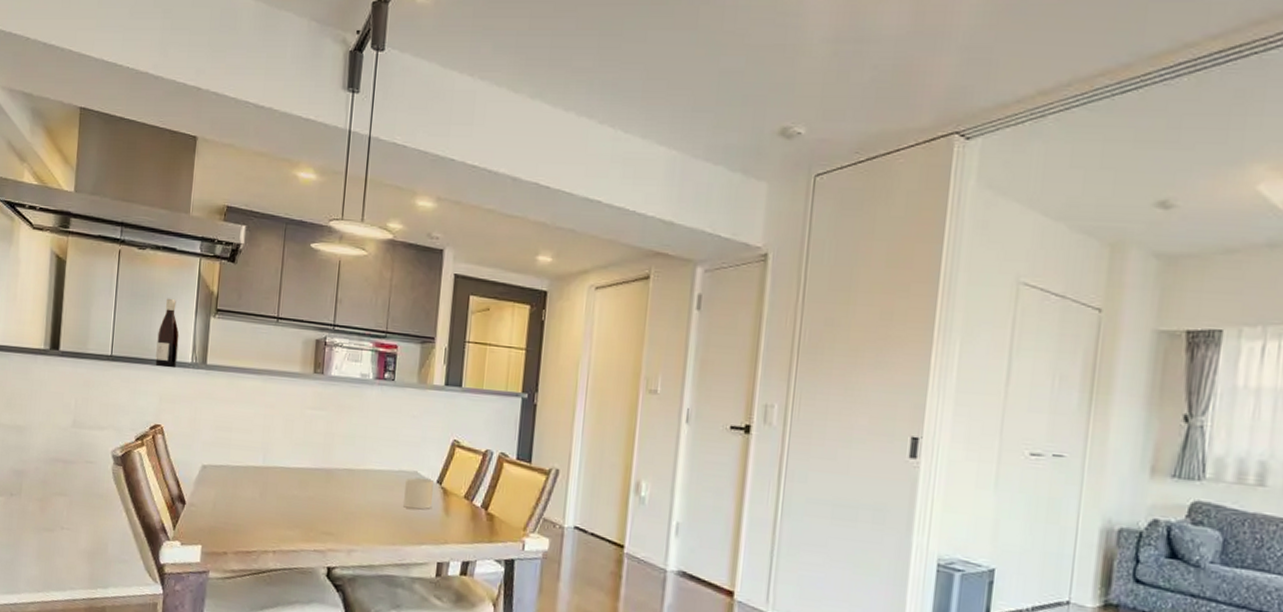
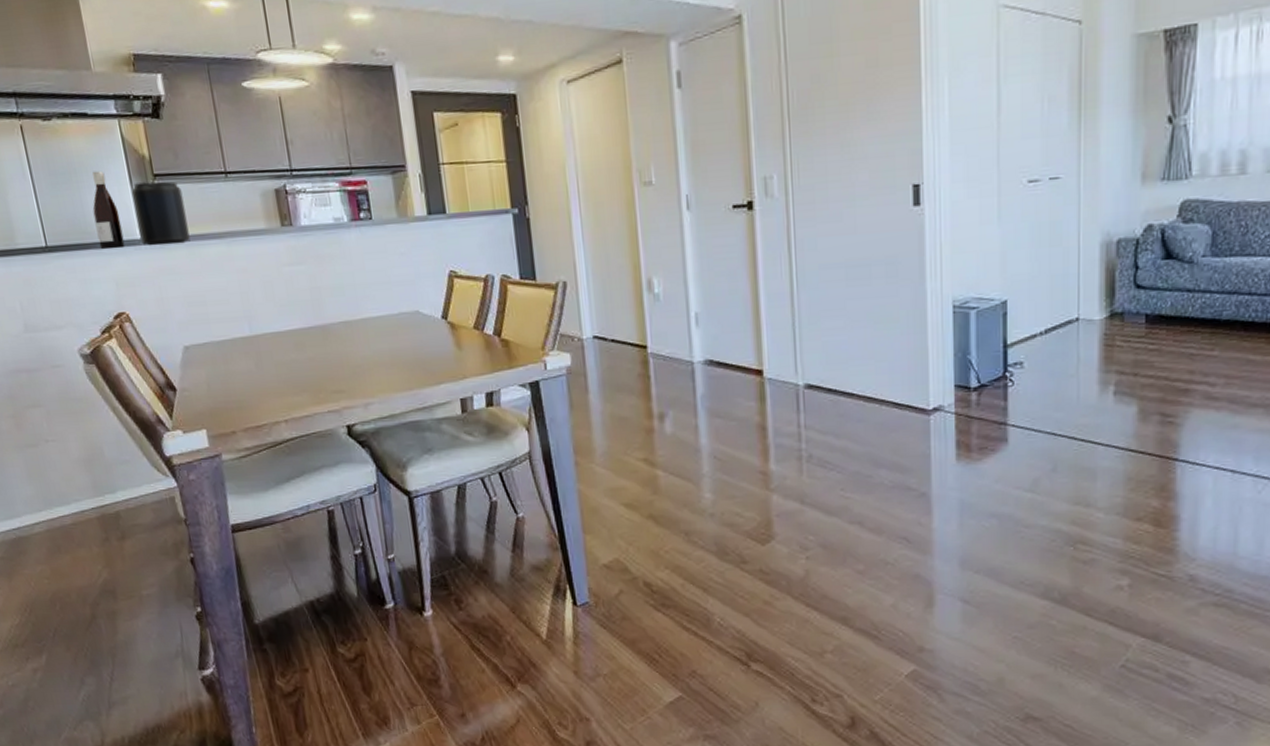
soda can: none [191,314,237,374] -> present [131,181,190,246]
mug: present [403,477,434,510] -> none [407,315,441,350]

